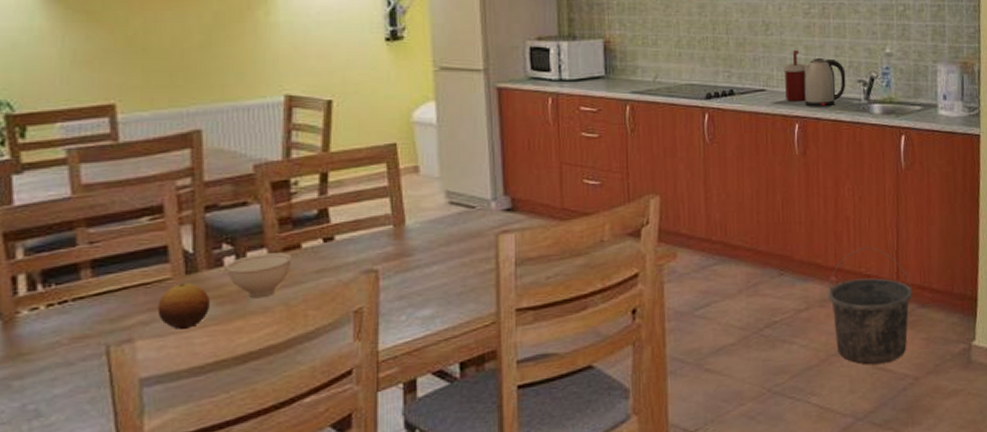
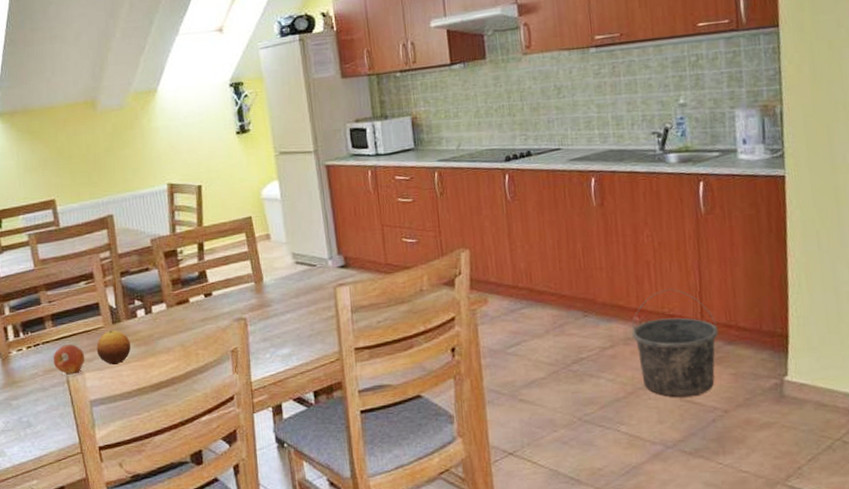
fruit: none [87,301,139,344] -> present [53,344,85,375]
bowl: present [225,253,292,299] -> none [138,306,184,342]
soap dispenser: present [783,49,806,102] -> none [577,109,601,158]
kettle: present [803,58,846,107] -> none [596,115,640,162]

